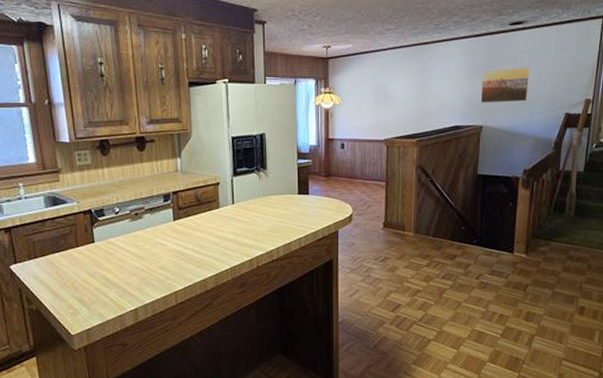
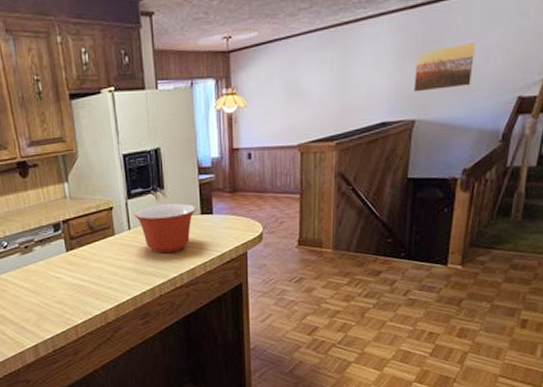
mixing bowl: none [237,183,294,228] -> present [133,203,196,254]

